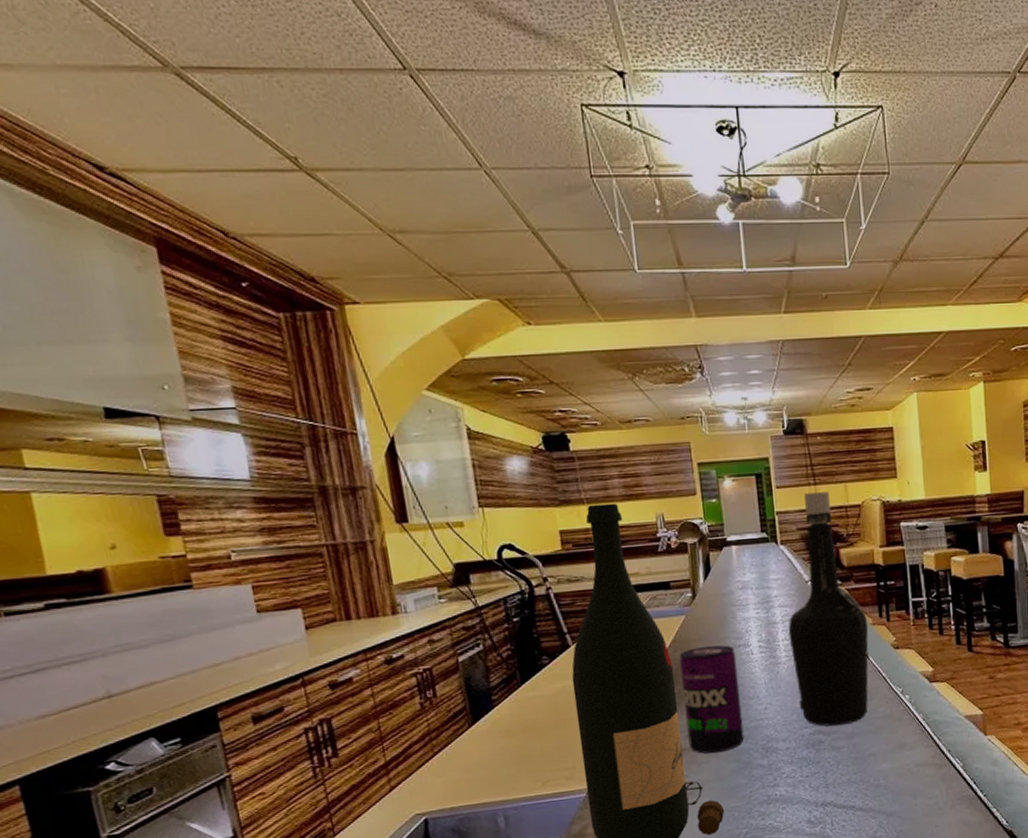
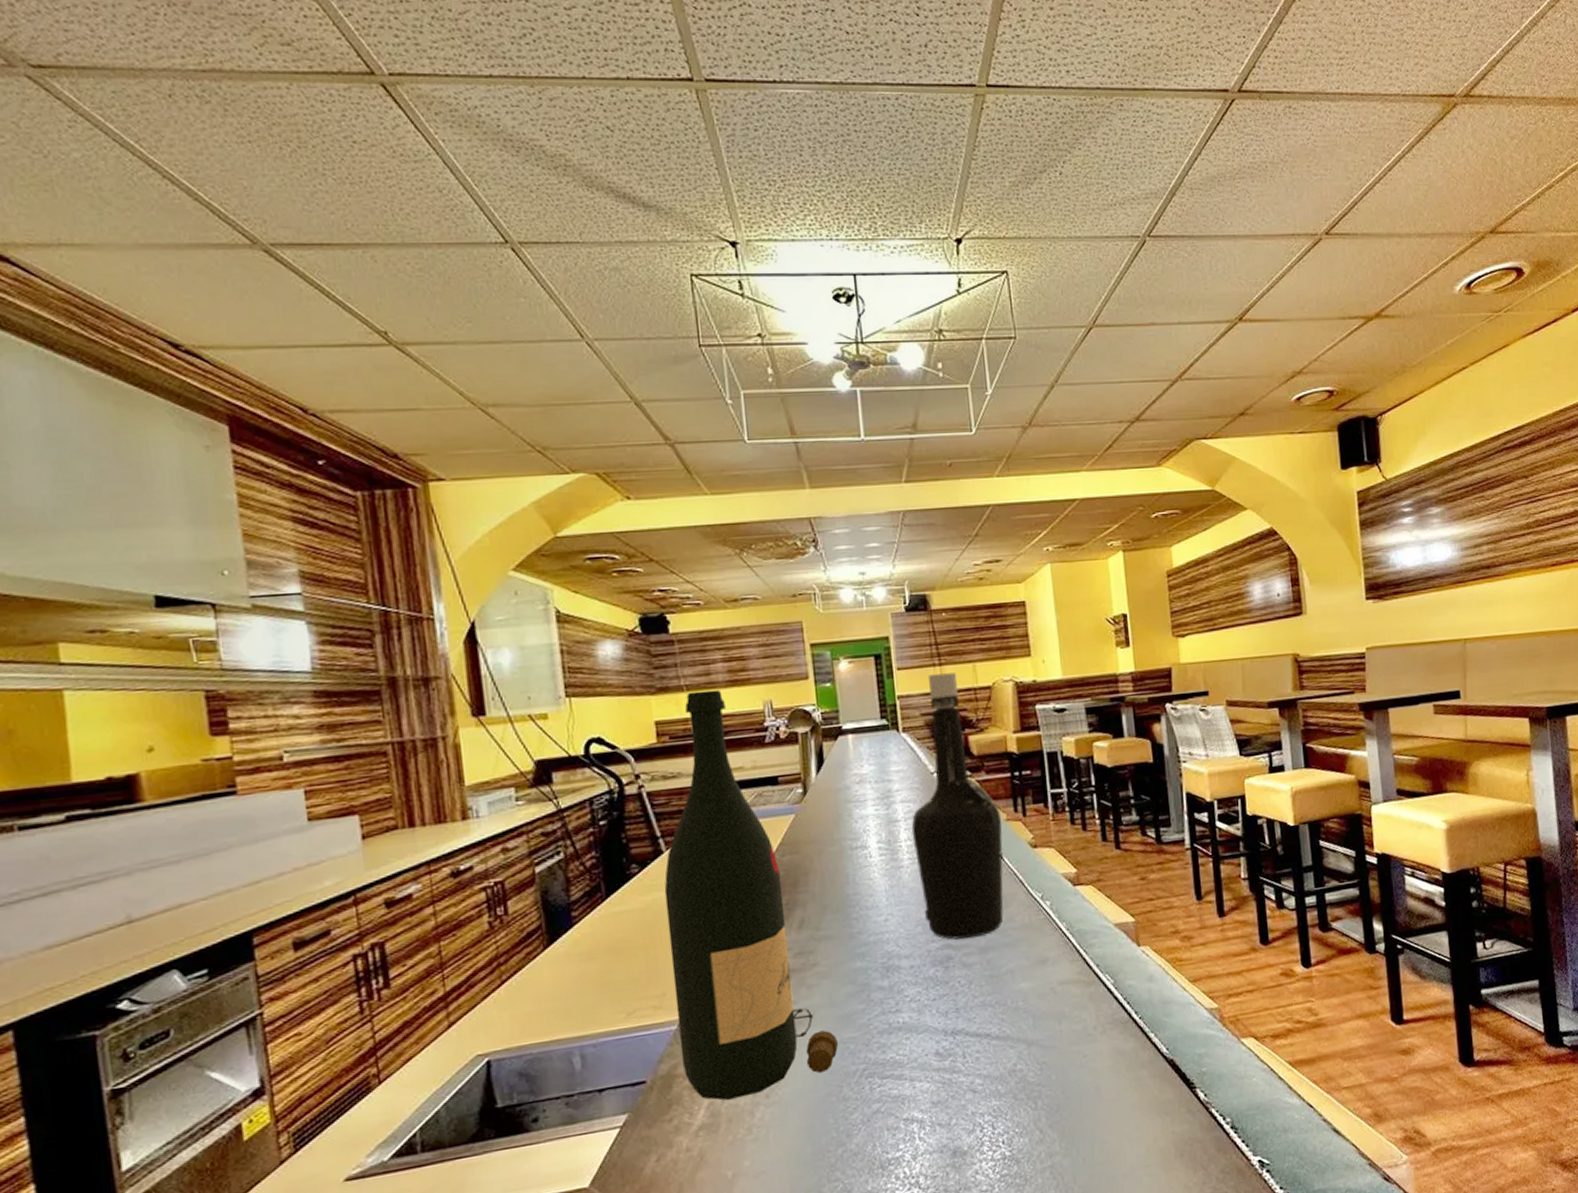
beverage can: present [679,645,745,754] -> none [787,847,862,975]

